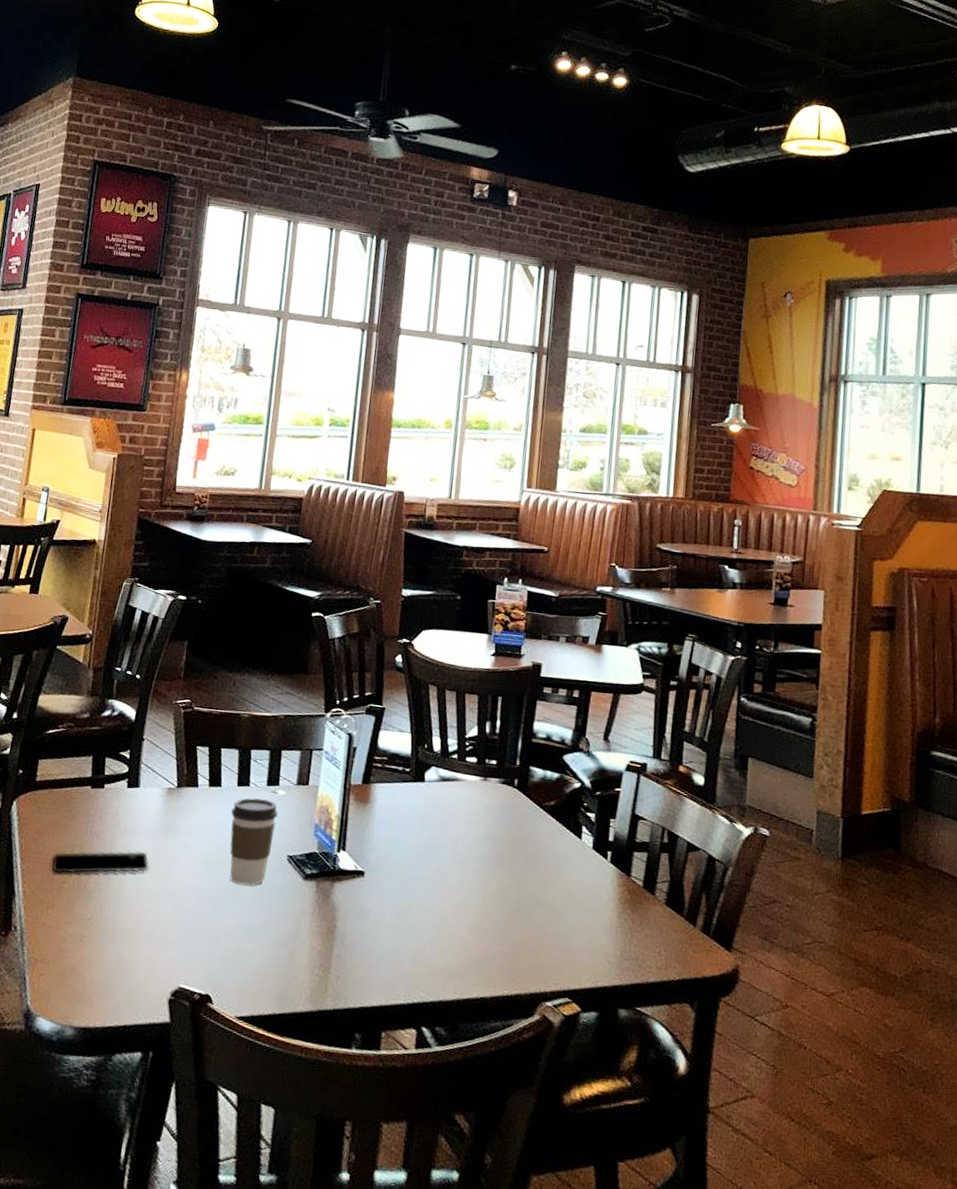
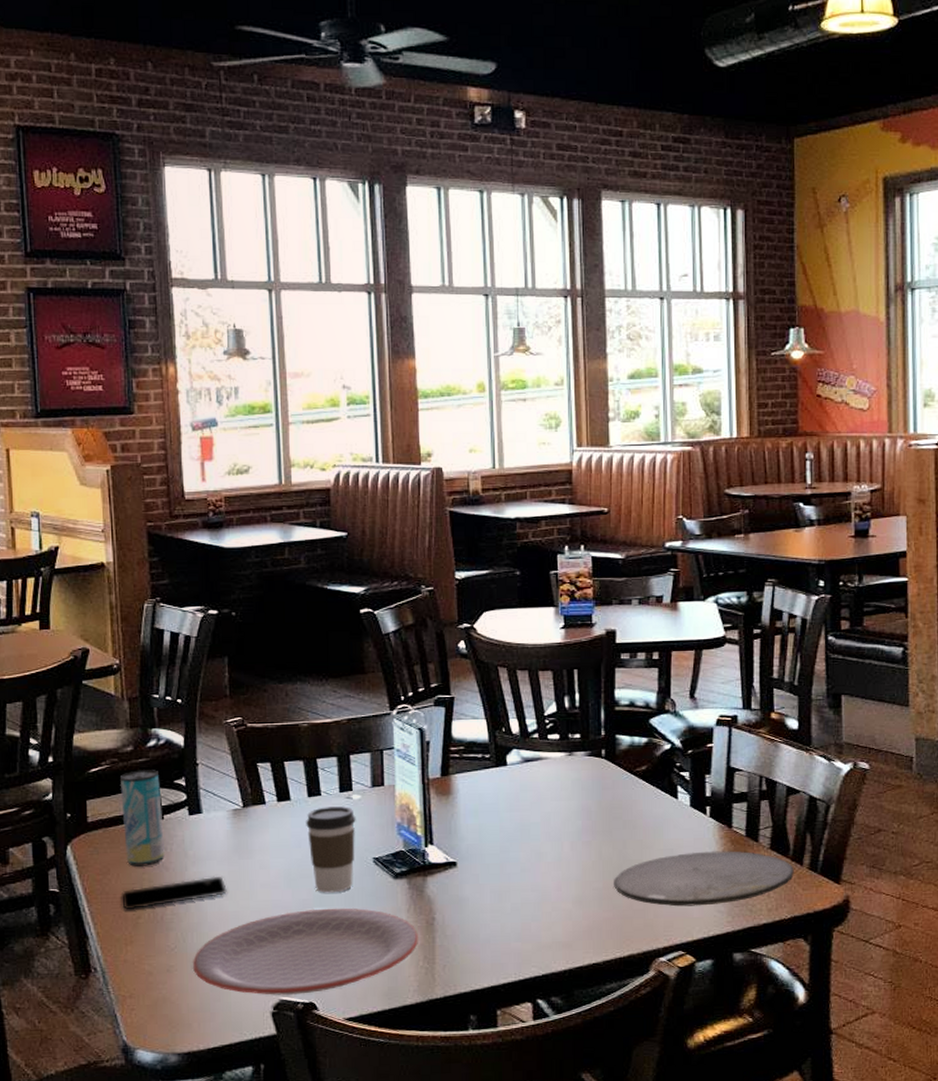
beverage can: none [63,736,108,832] -> present [119,769,165,867]
plate: none [104,898,318,985] -> present [193,908,418,995]
plate: none [510,896,687,955] -> present [614,851,794,907]

